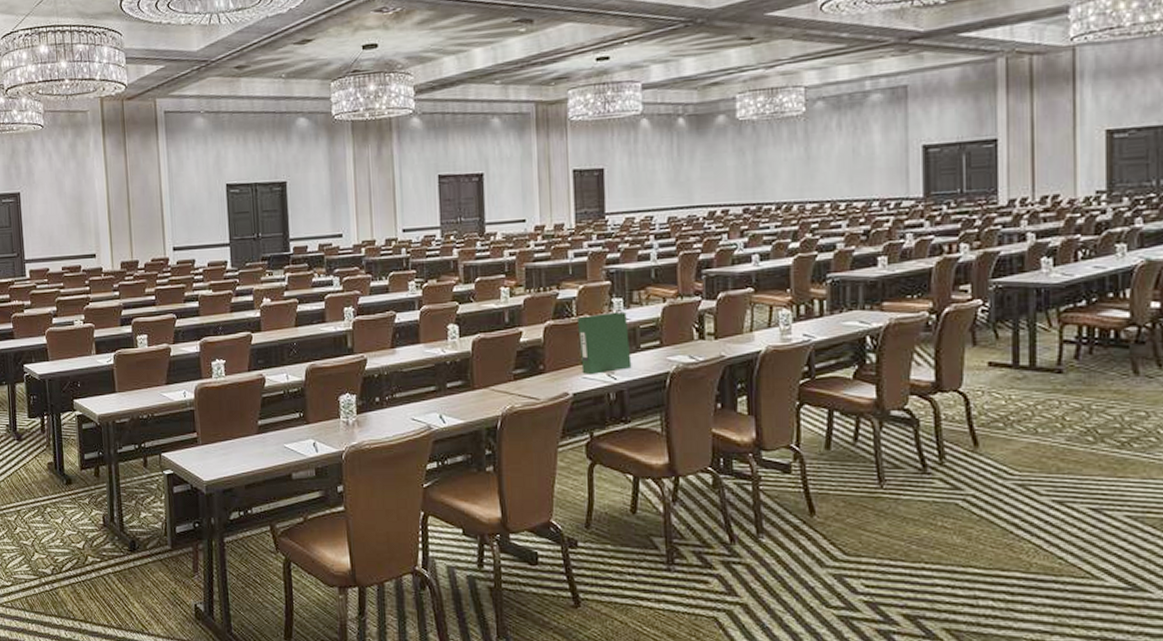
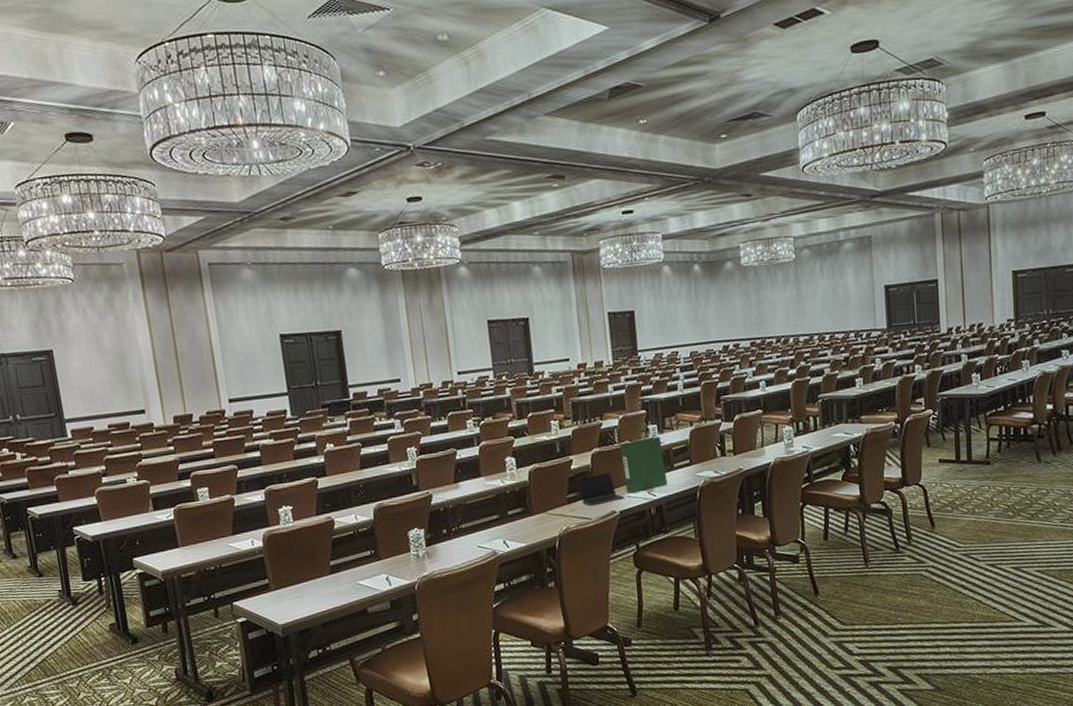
laptop computer: none [526,348,580,386] -> present [577,472,625,507]

